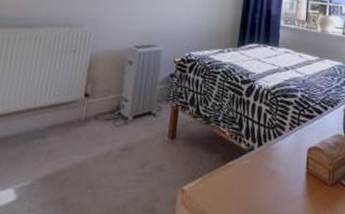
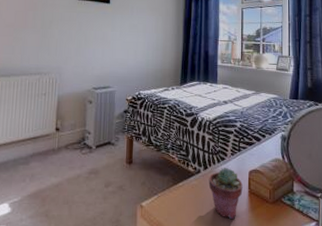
potted succulent: none [262,144,300,204] -> present [208,168,243,219]

